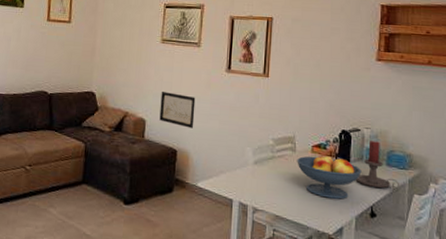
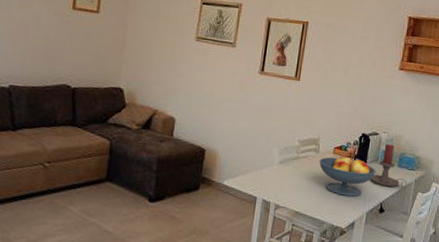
wall art: present [159,91,196,129] -> none [189,90,227,128]

